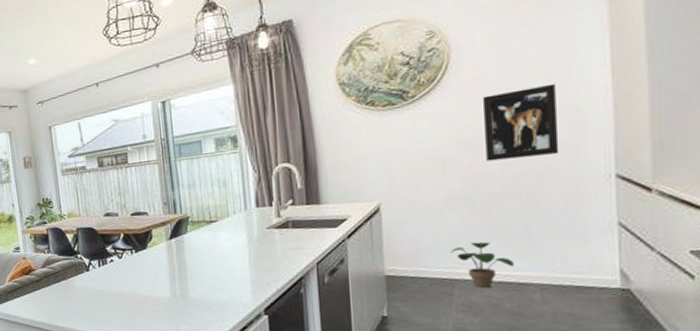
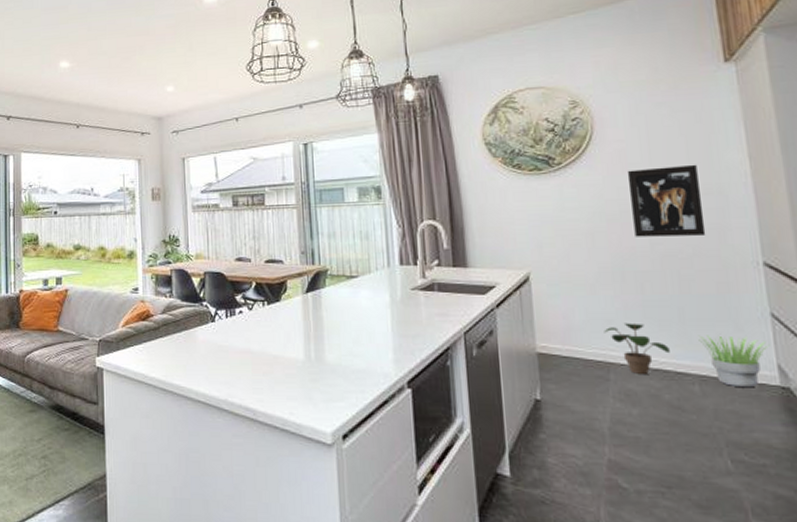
potted plant: none [543,246,615,293] -> present [698,335,770,388]

